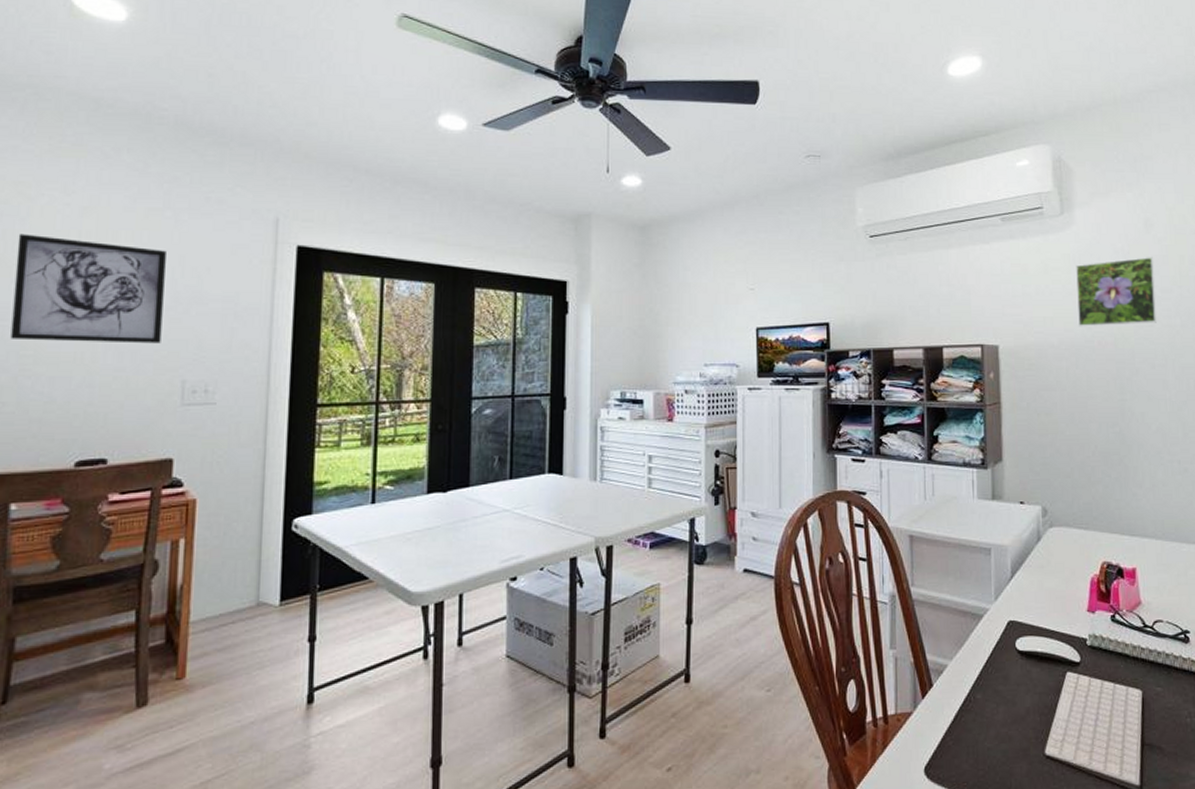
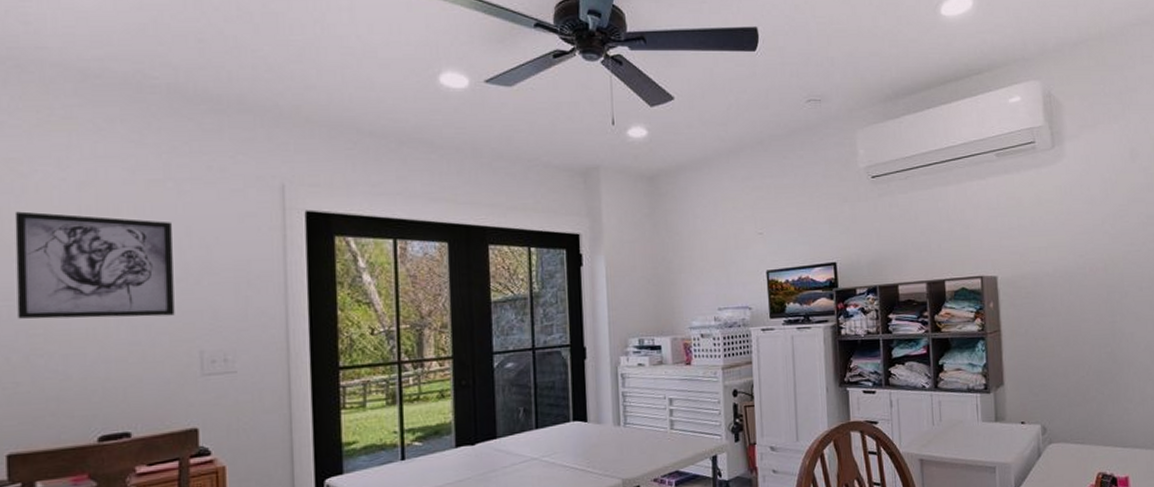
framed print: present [1076,257,1157,327] -> none [1067,185,1143,255]

